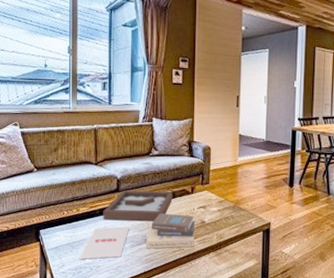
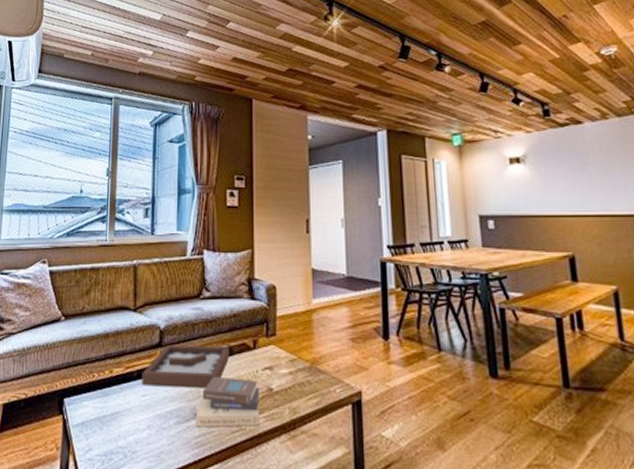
magazine: present [79,226,130,259] -> none [110,394,176,441]

